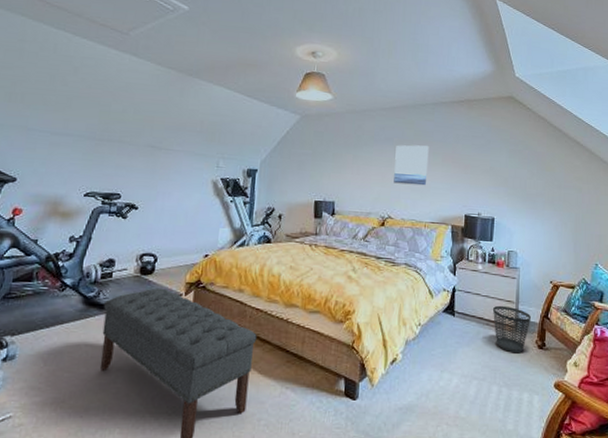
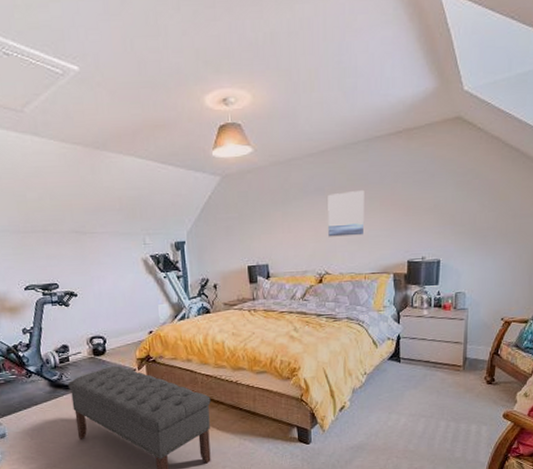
wastebasket: present [492,305,531,354] -> none [439,347,479,391]

